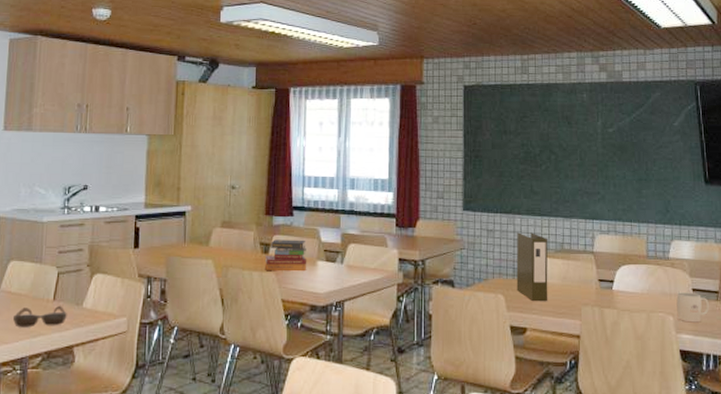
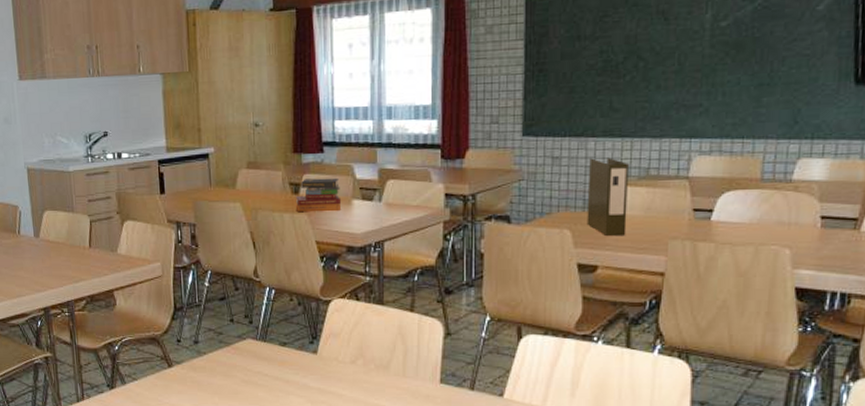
glasses: present [13,305,67,328] -> none [55,252,104,274]
mug: present [676,292,710,323] -> none [796,220,844,256]

